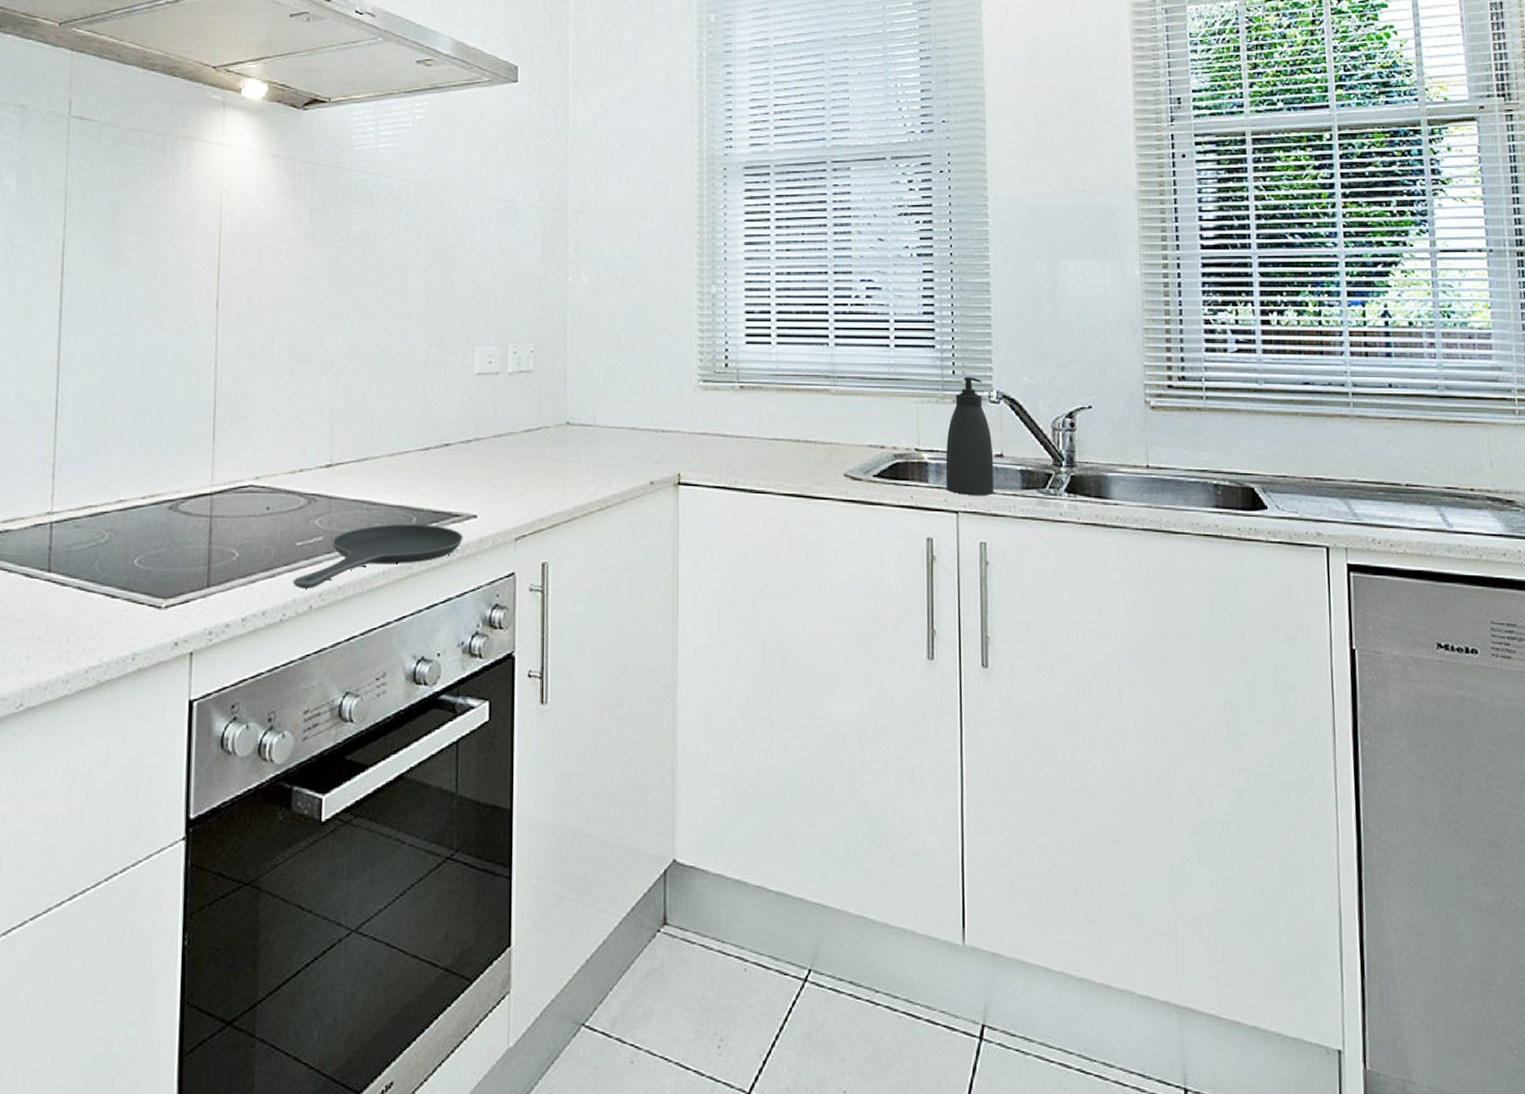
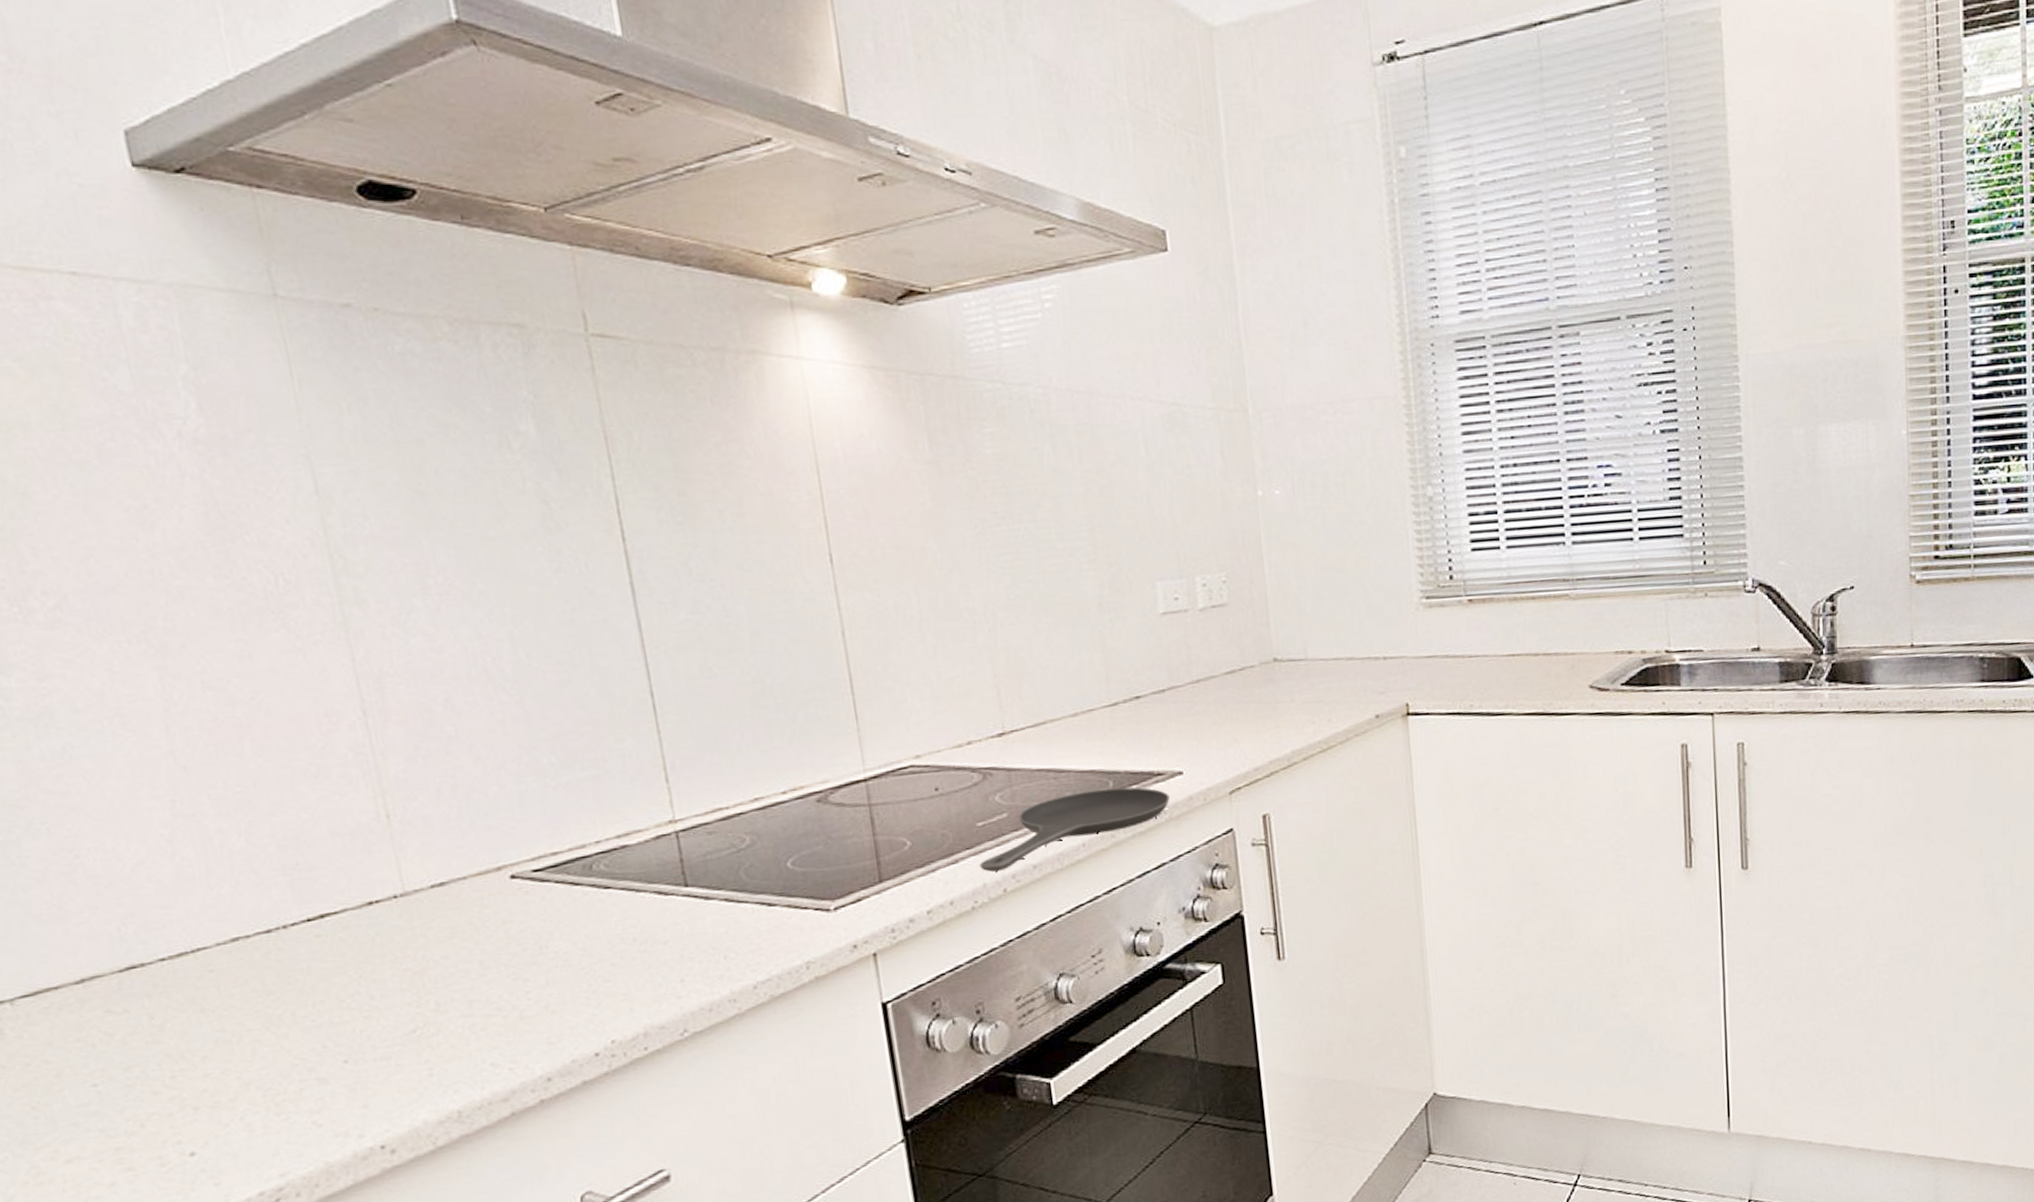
soap dispenser: present [945,377,994,495] -> none [1698,566,1751,695]

